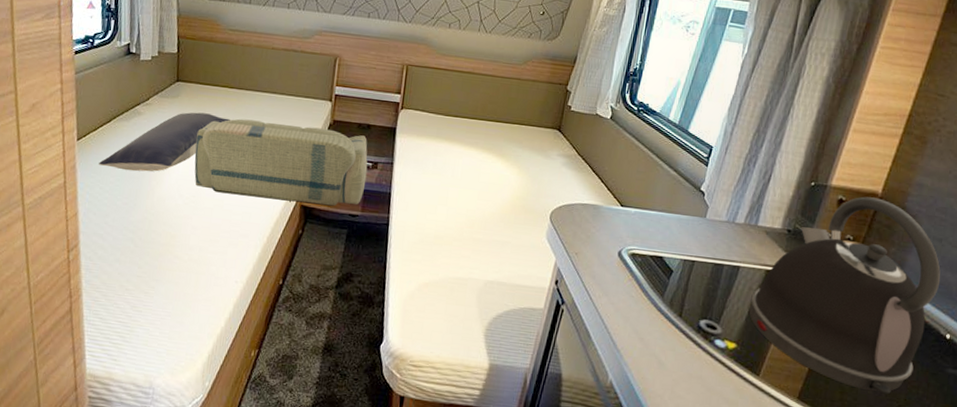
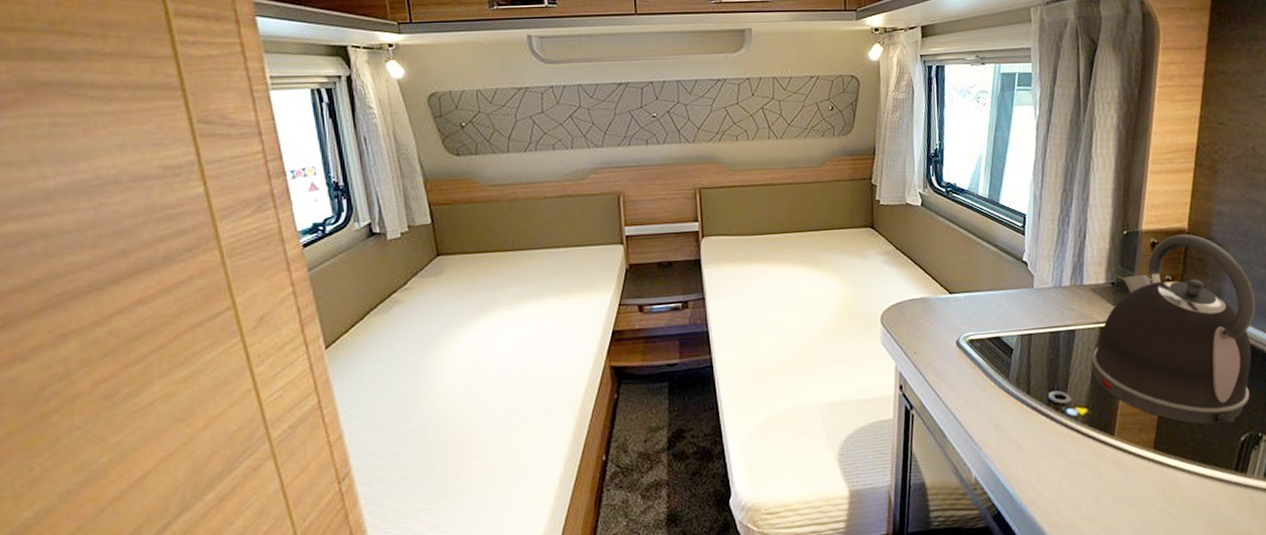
pillow: present [99,112,231,172] -> none [358,285,510,372]
towel: present [194,118,368,207] -> none [473,275,679,374]

